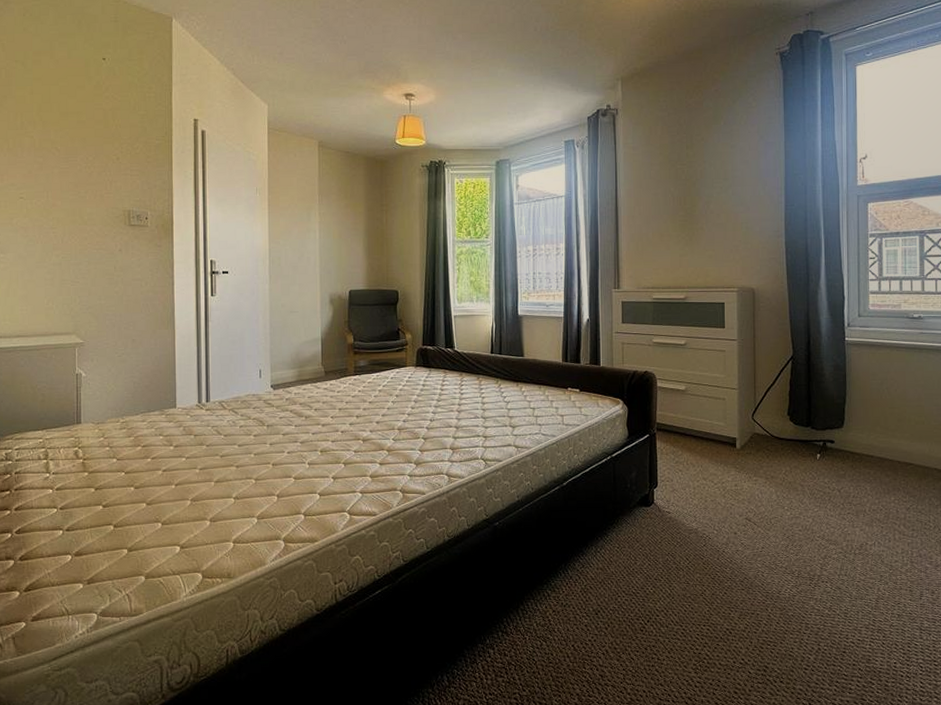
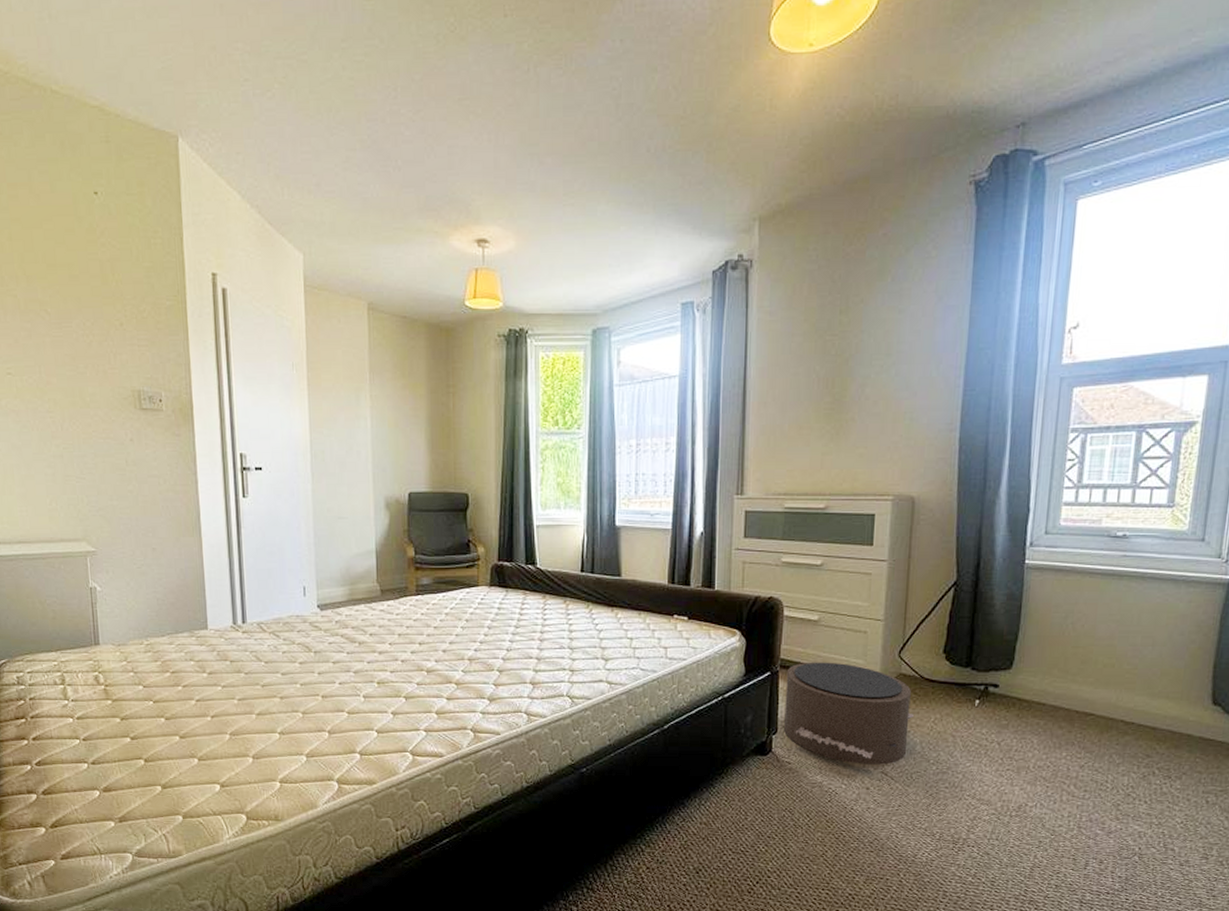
pouf: none [662,425,768,512] -> present [784,662,914,765]

